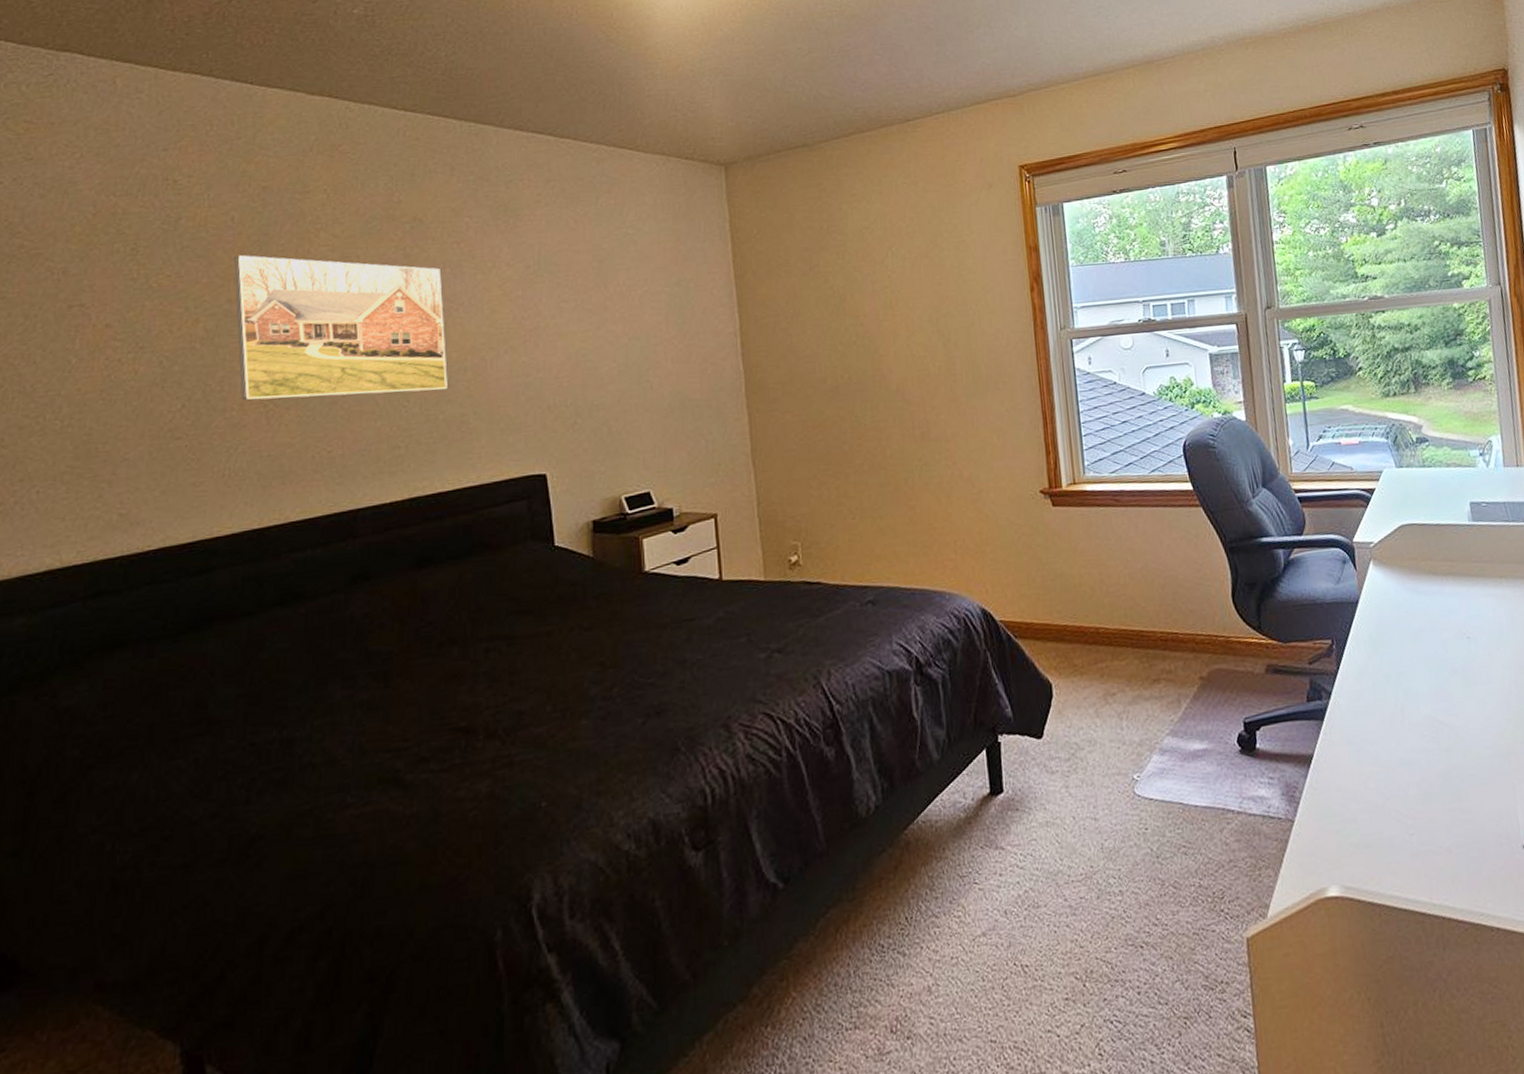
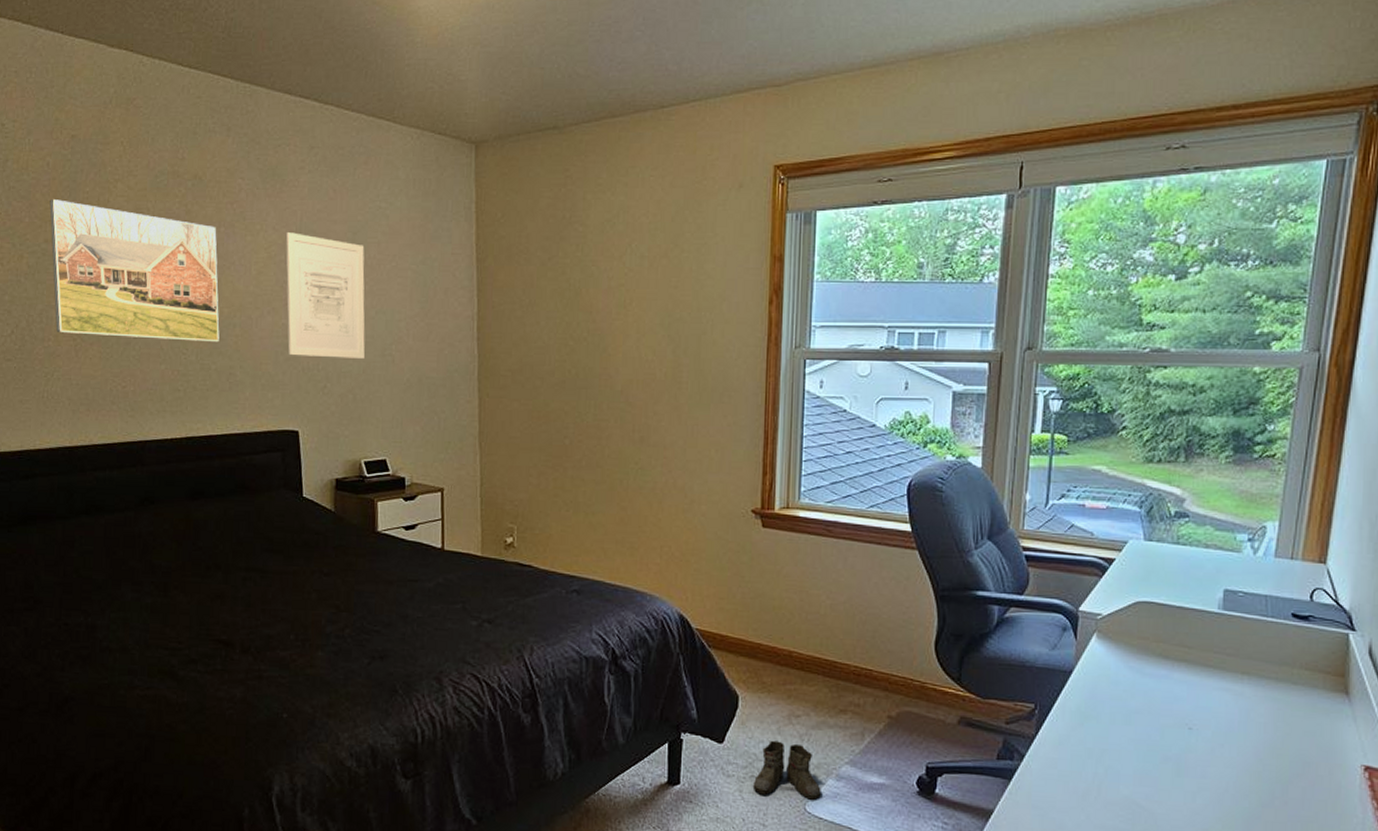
wall art: none [523,266,619,394] -> present [286,232,365,359]
boots: none [1074,723,1148,786] -> present [750,740,821,800]

